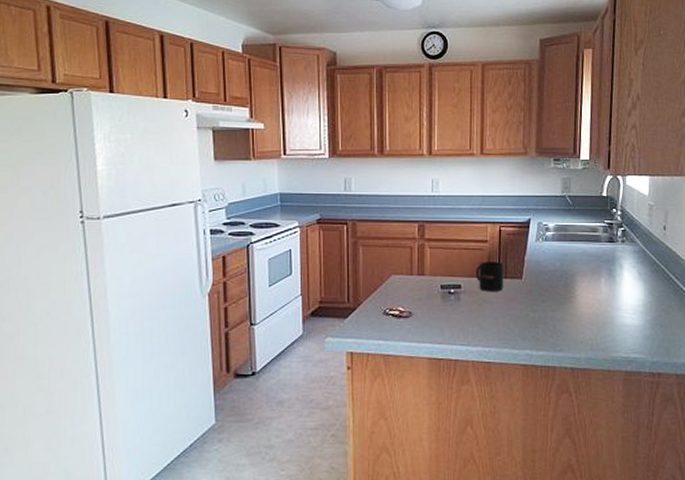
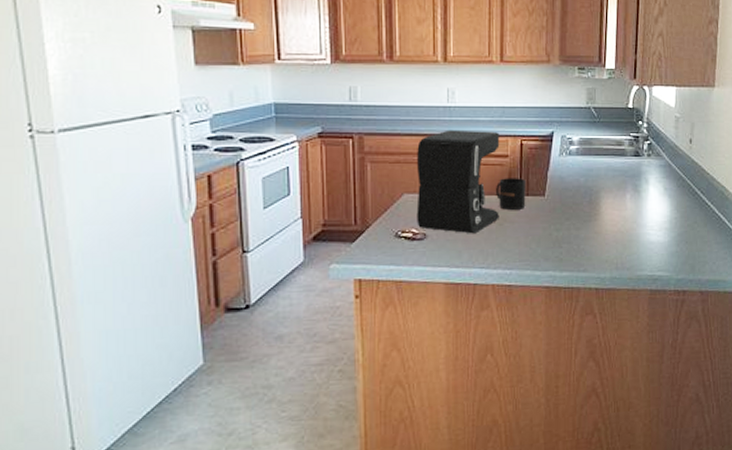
coffee maker: none [403,217,480,313] -> present [416,129,500,234]

